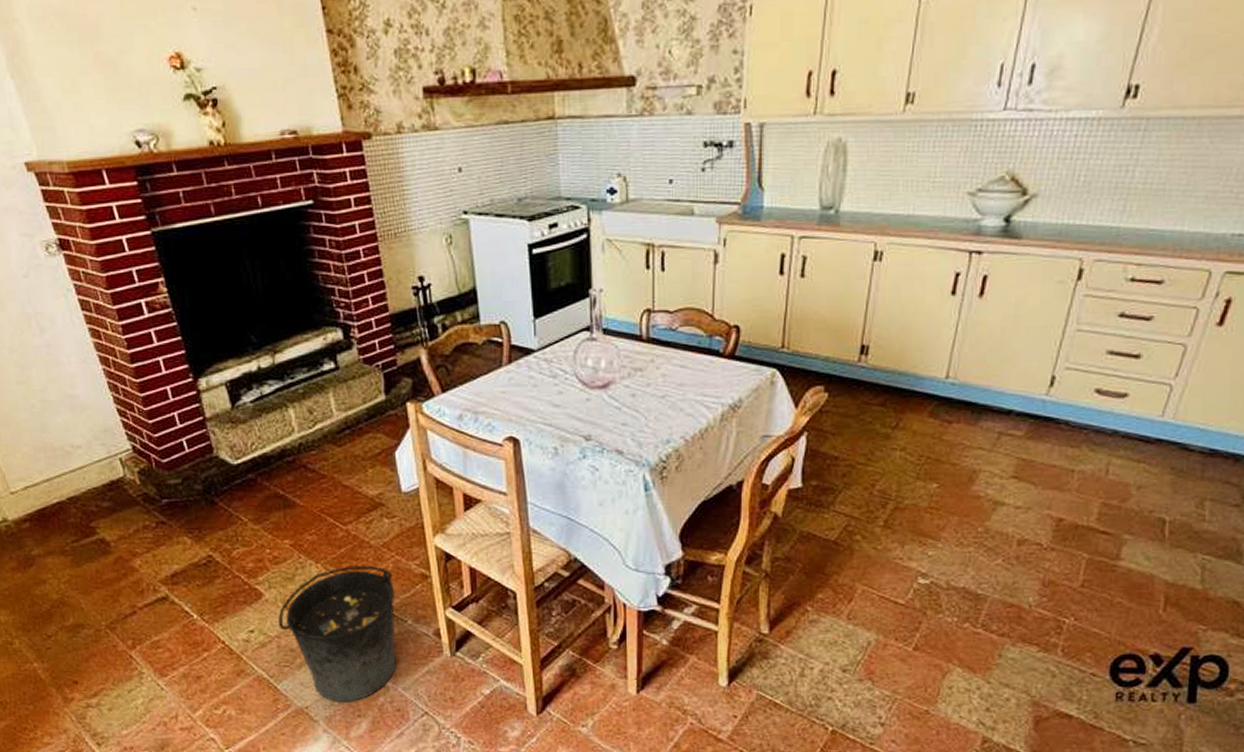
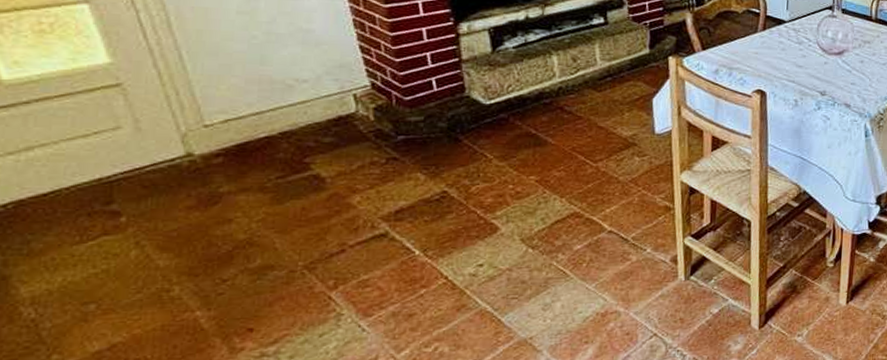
bucket: present [278,566,396,702] -> none [512,200,638,331]

